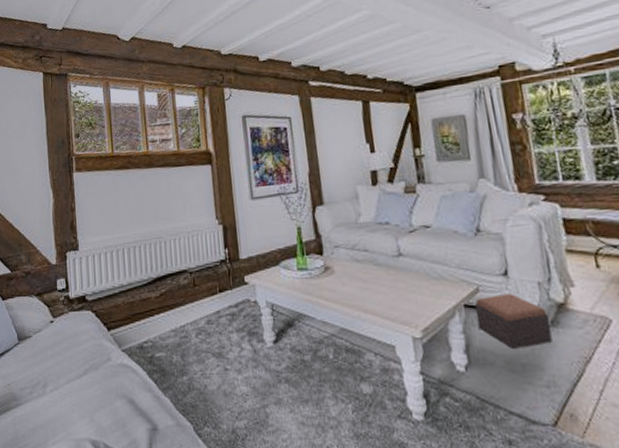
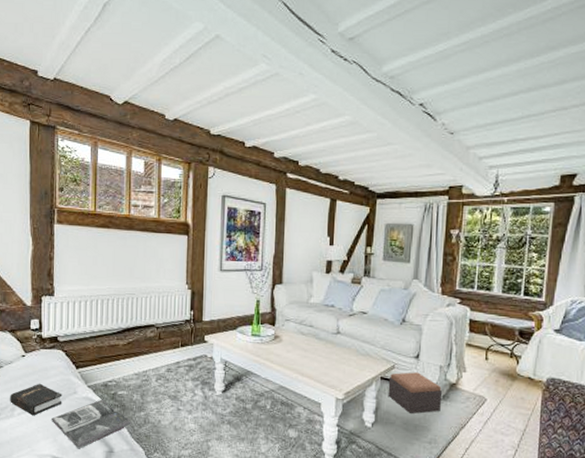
hardback book: none [41,351,96,392] -> present [10,383,63,416]
magazine: none [86,364,174,429] -> present [52,399,131,449]

